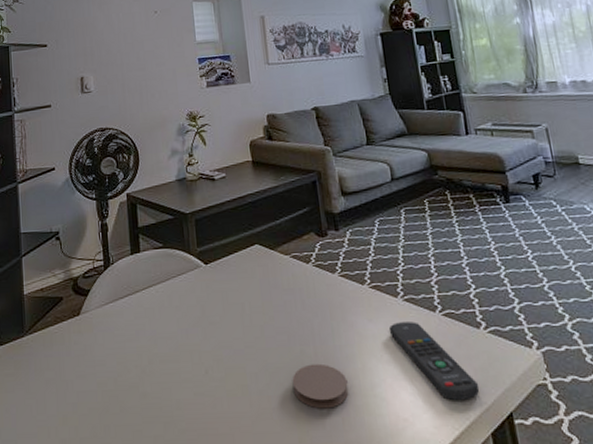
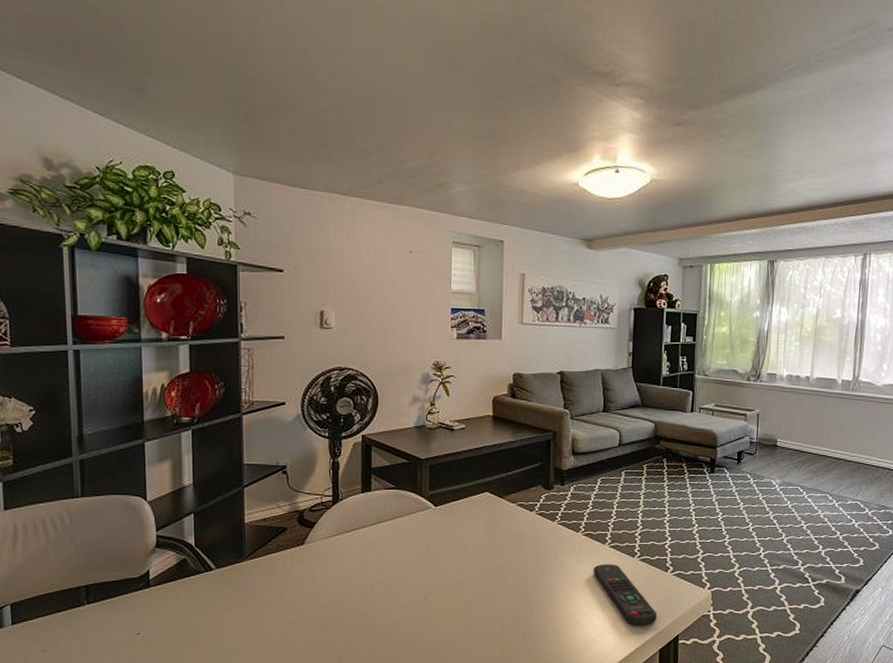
coaster: present [292,363,349,409] -> none [502,594,551,630]

